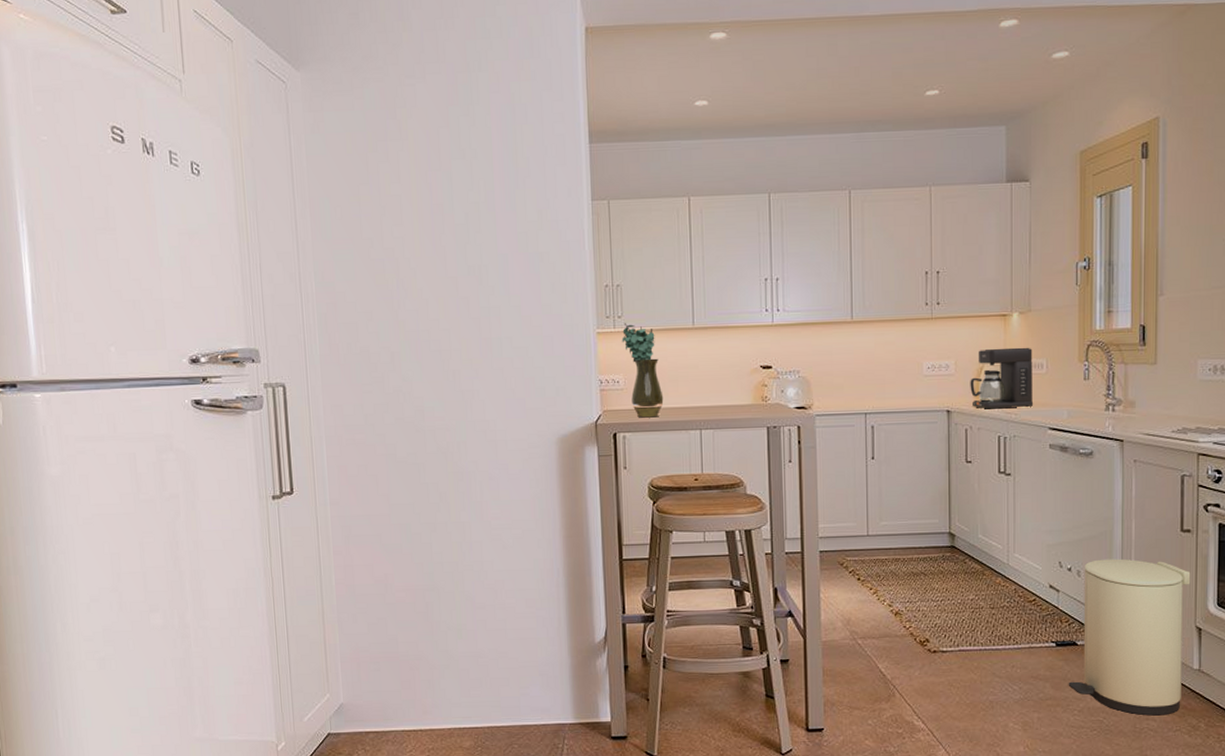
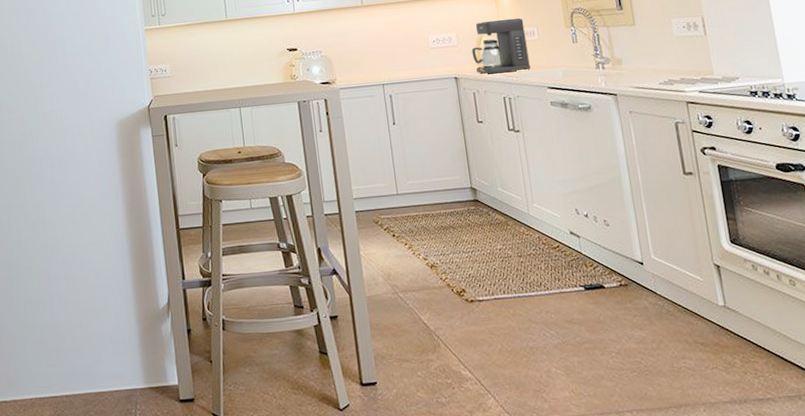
vase: present [621,323,664,418] -> none [166,20,206,101]
pedal bin: present [1068,558,1191,716] -> none [599,203,713,355]

